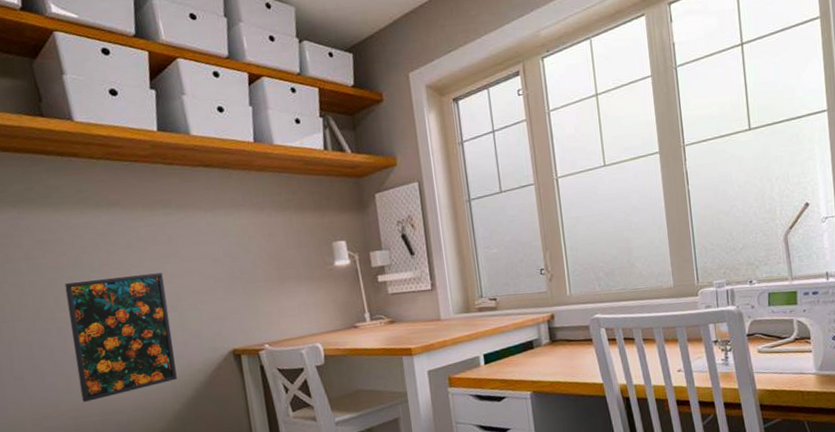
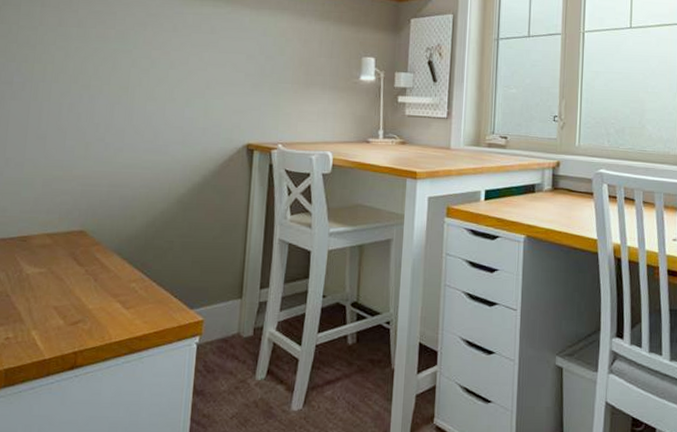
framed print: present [64,272,177,402] -> none [95,54,199,171]

